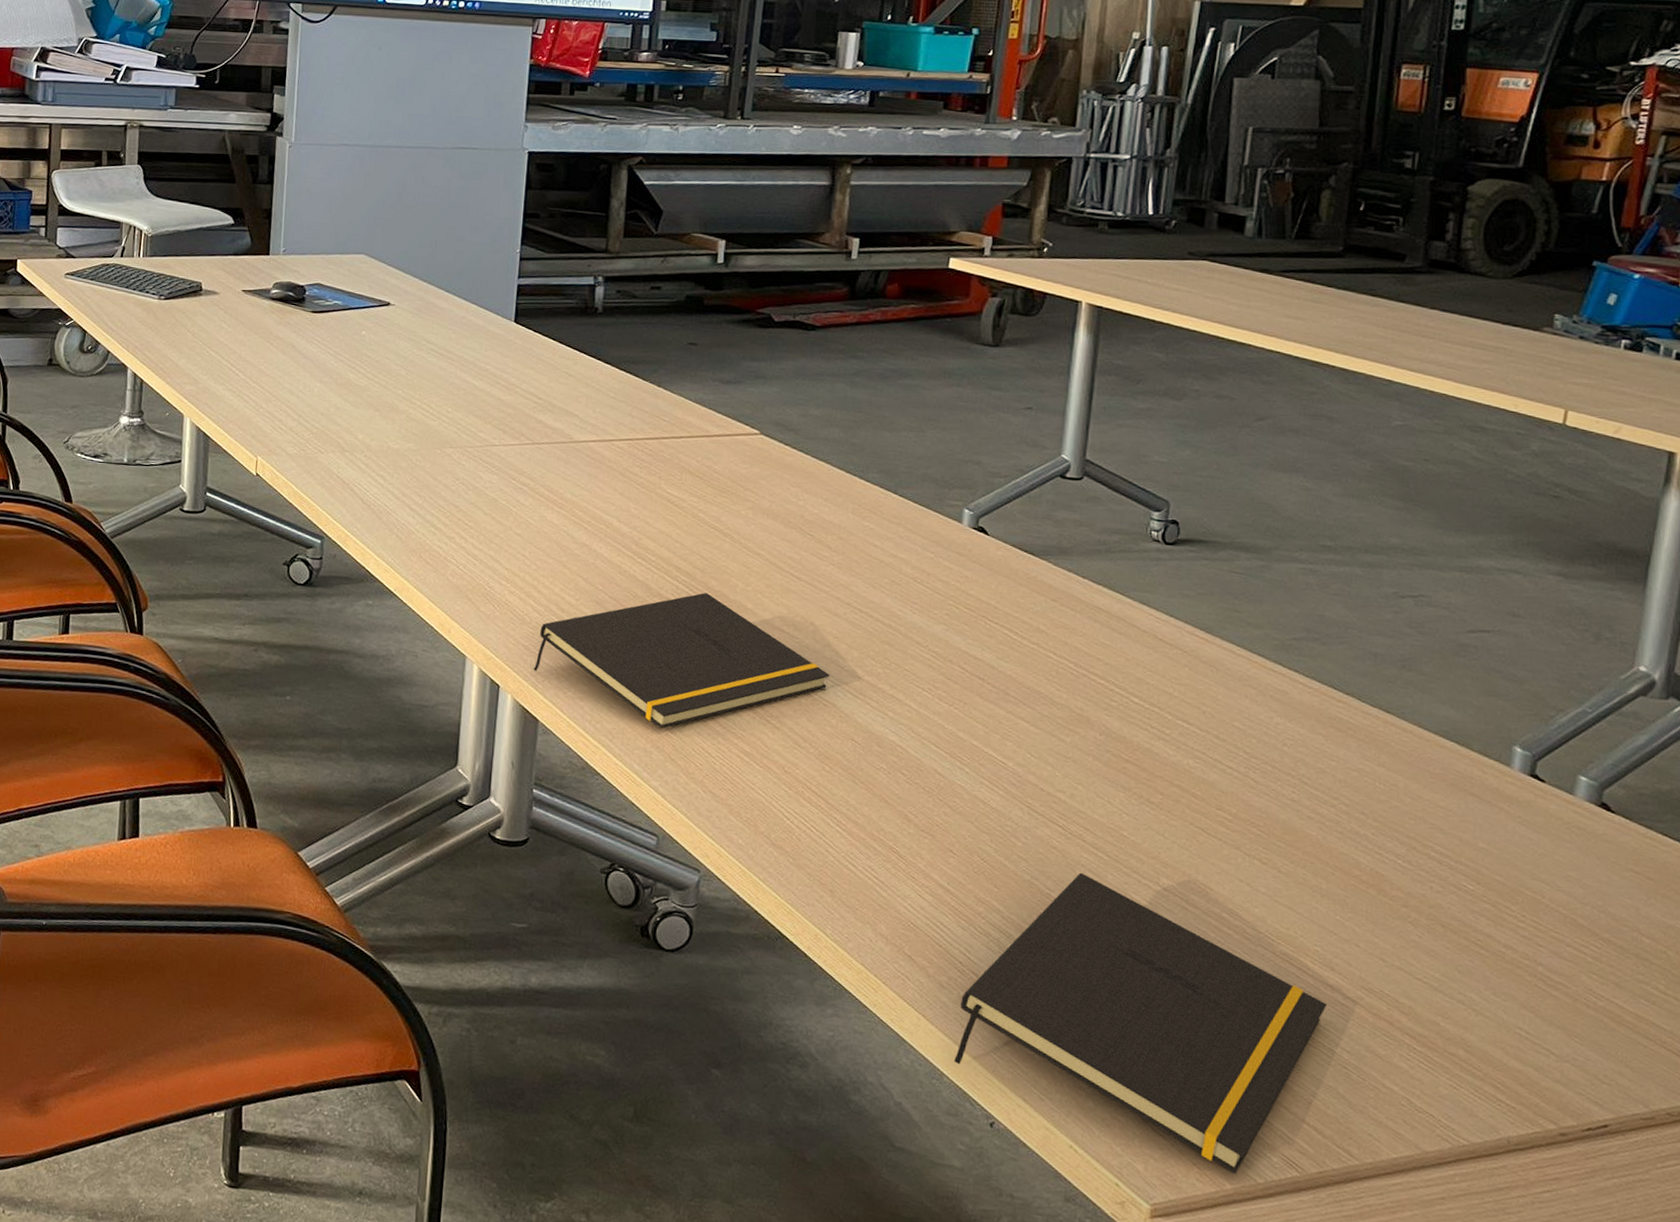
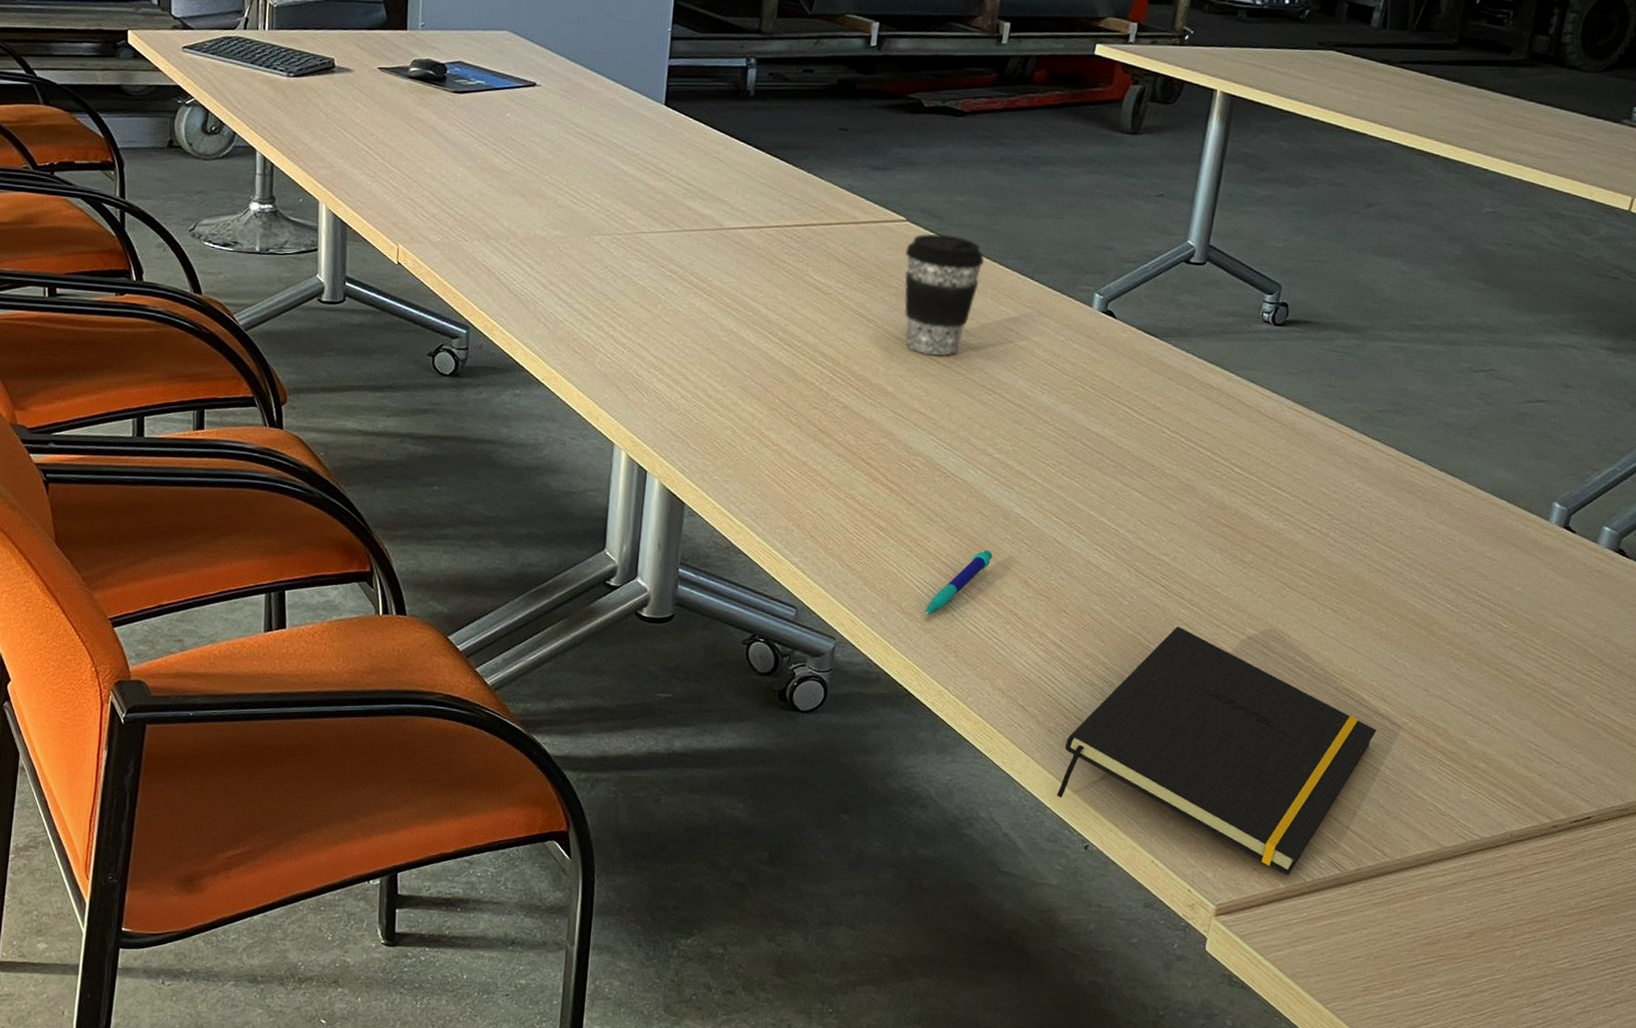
notepad: present [533,593,830,729] -> none [680,377,963,508]
coffee cup: none [760,447,843,573] -> present [904,234,984,356]
pen: none [796,779,868,849] -> present [925,550,993,615]

